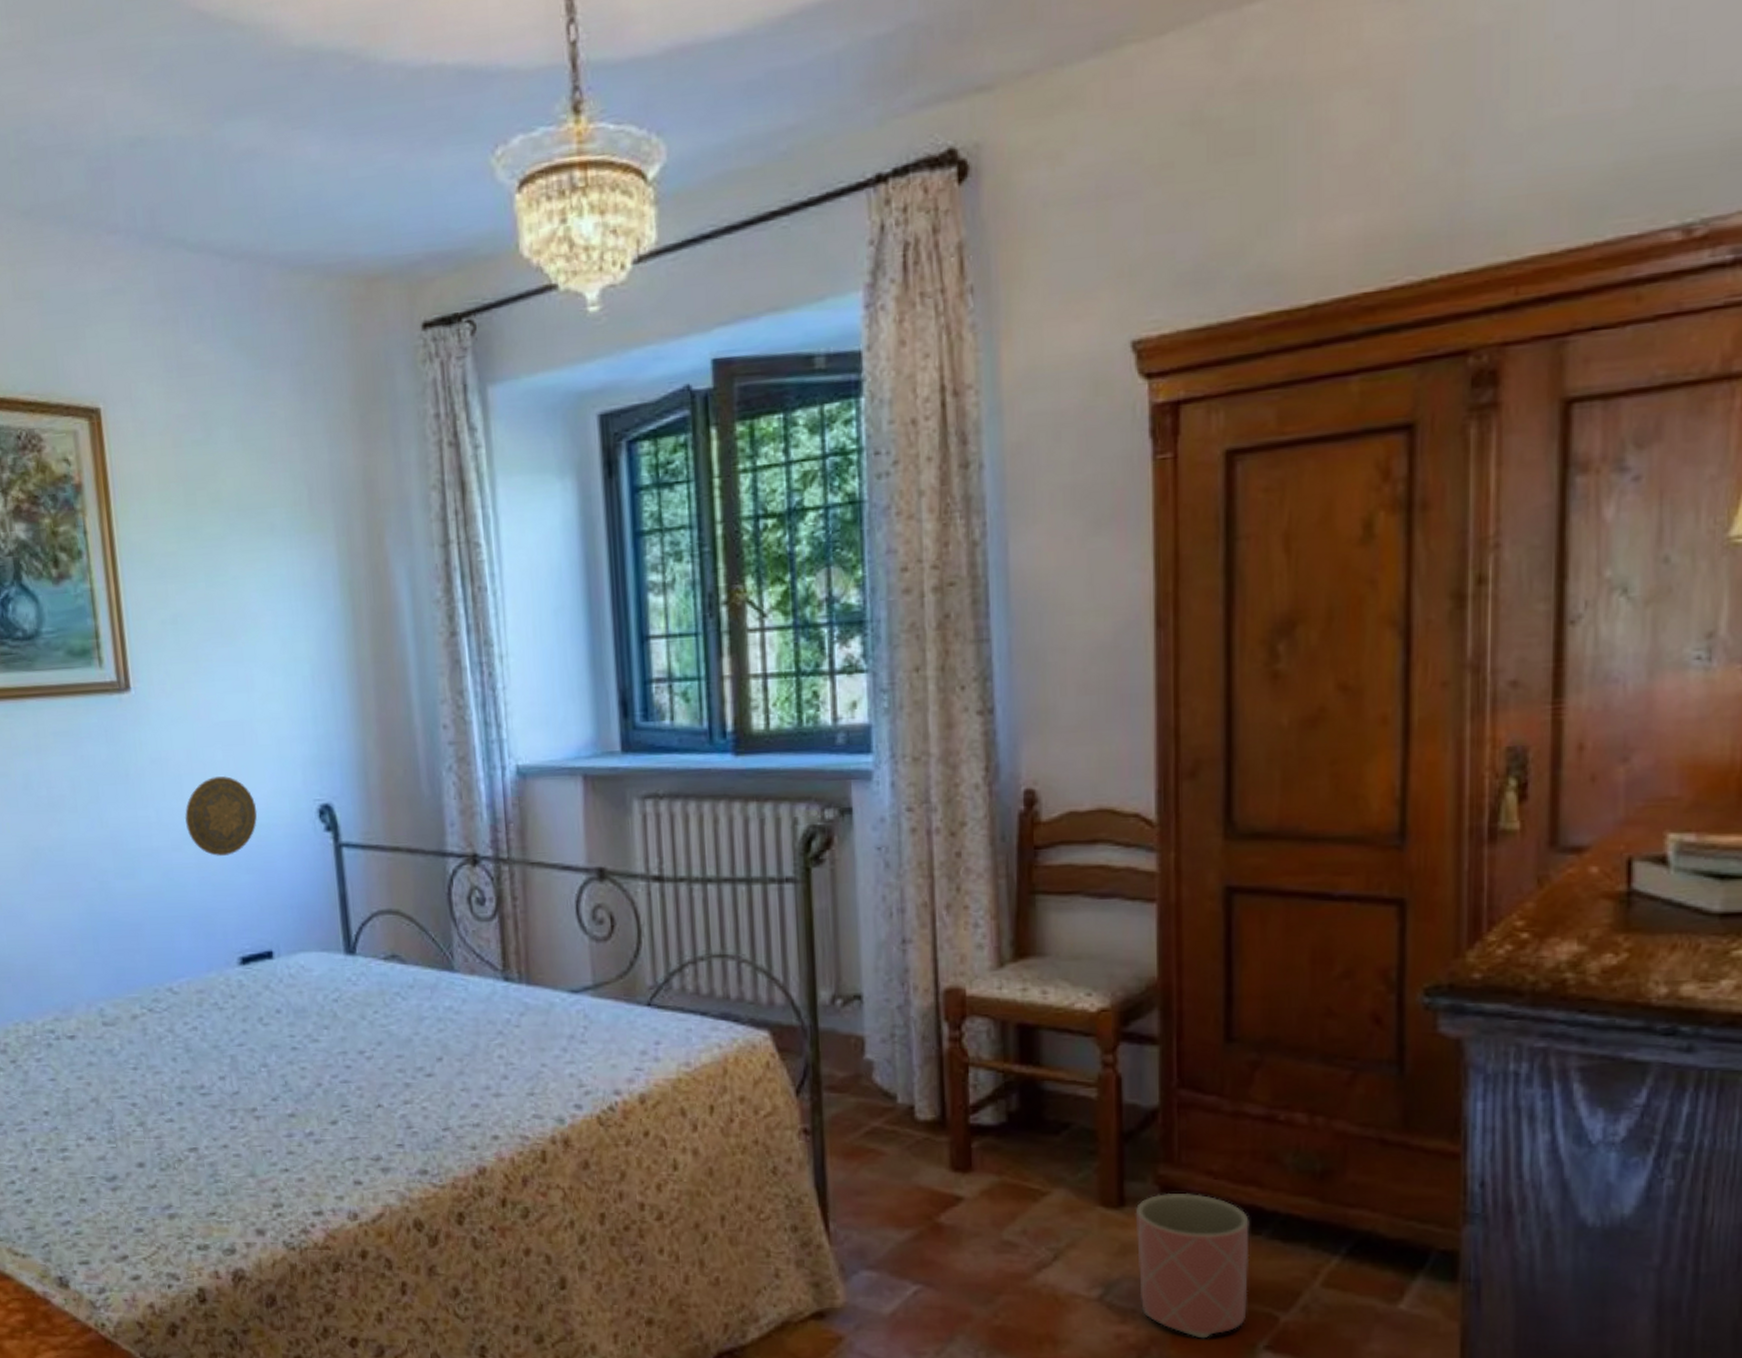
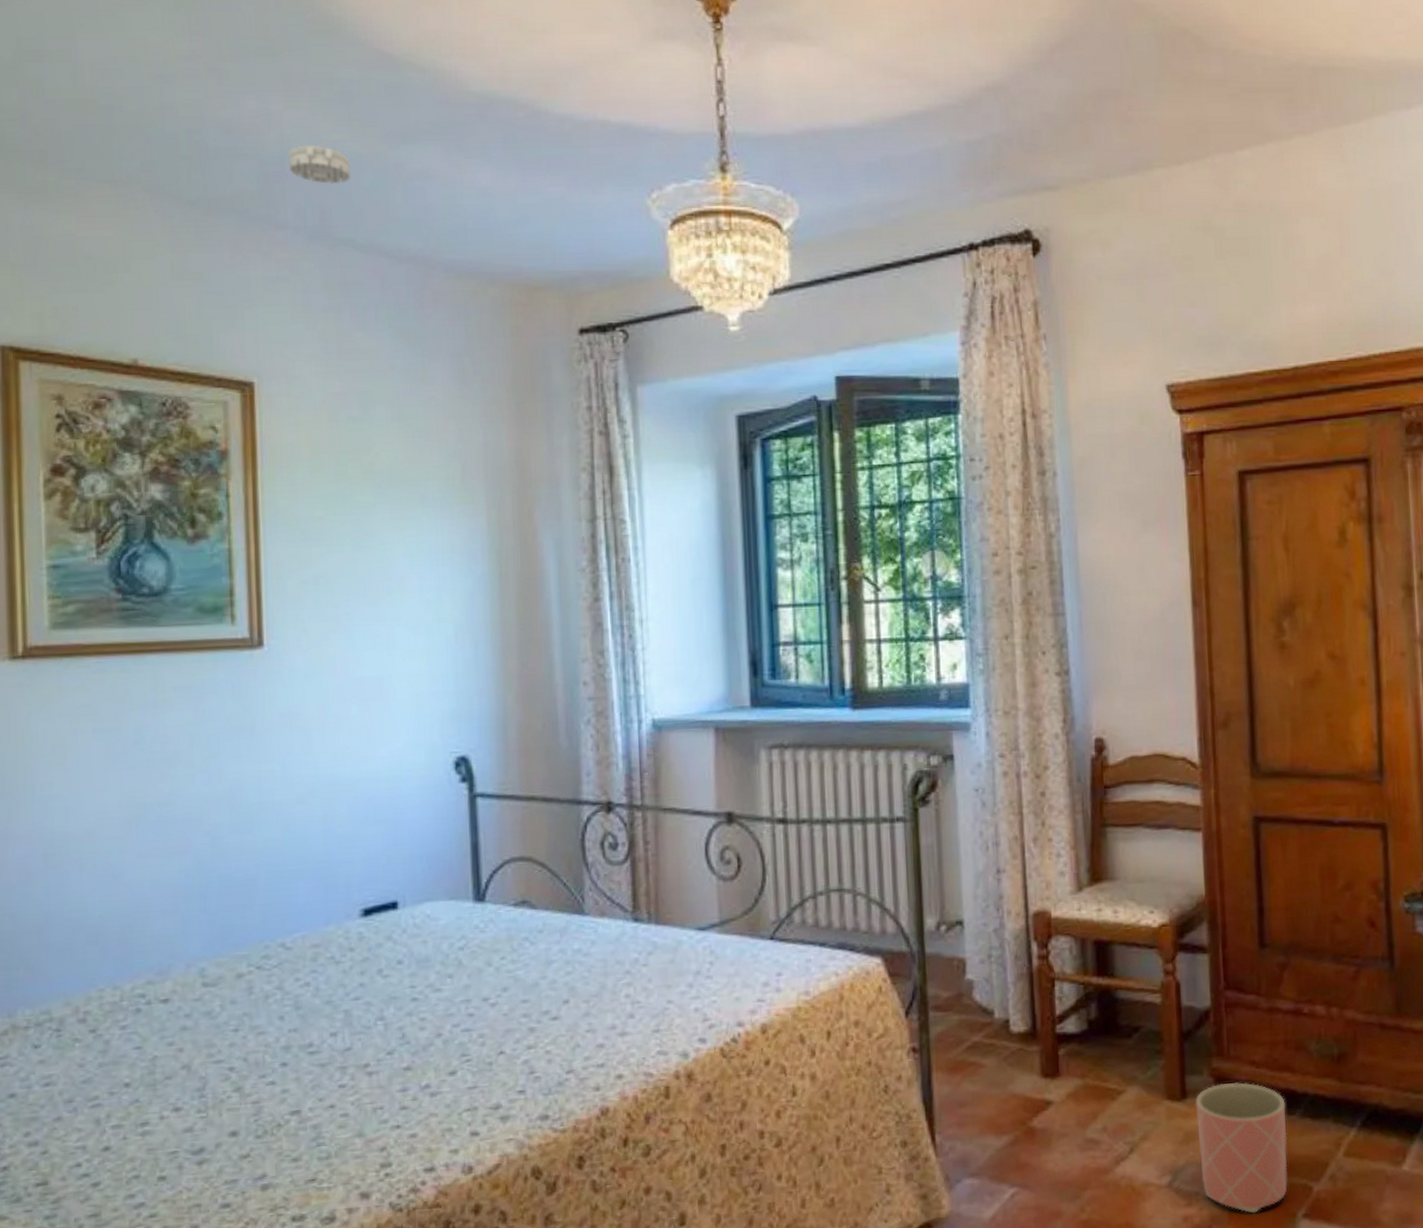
smoke detector: none [114,132,177,177] -> present [289,145,351,184]
decorative plate: present [184,776,257,856] -> none [312,730,391,809]

